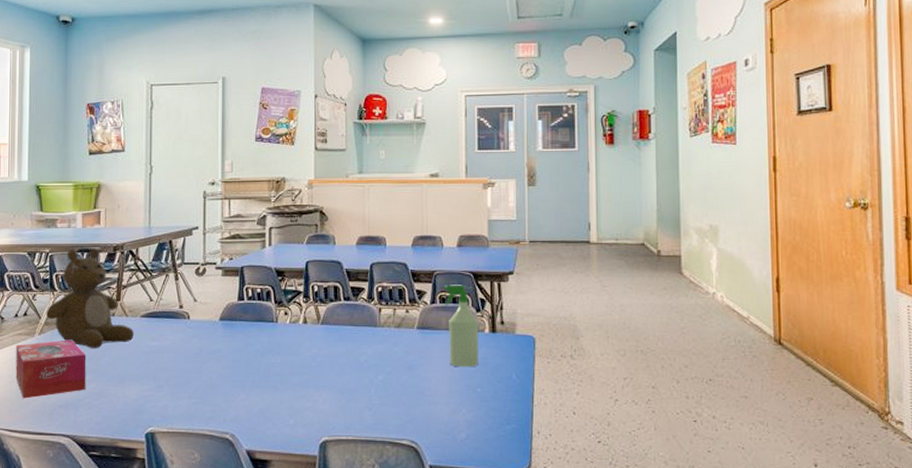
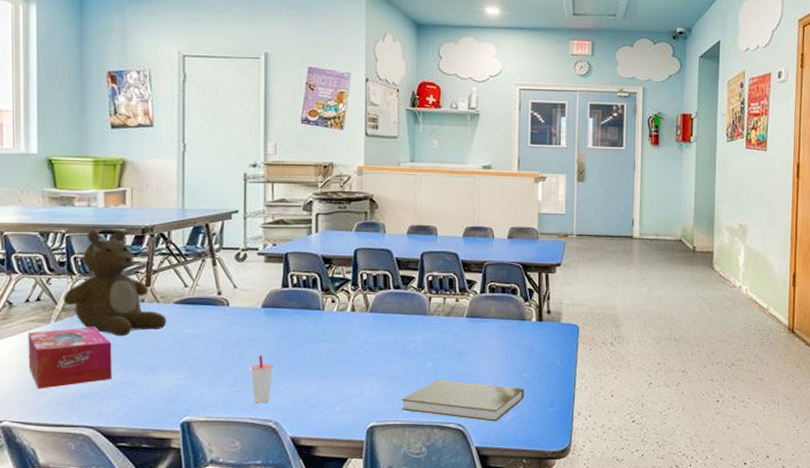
cup: none [208,367,230,416] -> present [250,355,273,404]
book: none [353,394,479,439] -> present [401,380,525,422]
spray bottle: present [443,285,479,367] -> none [493,275,527,354]

